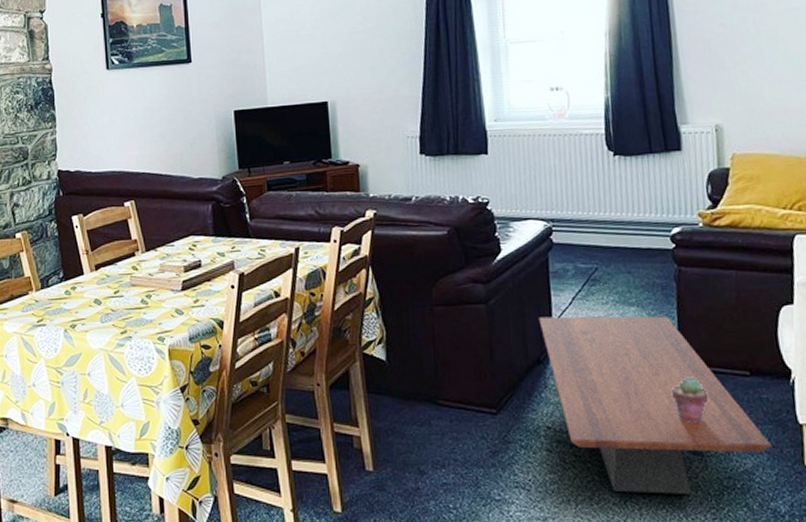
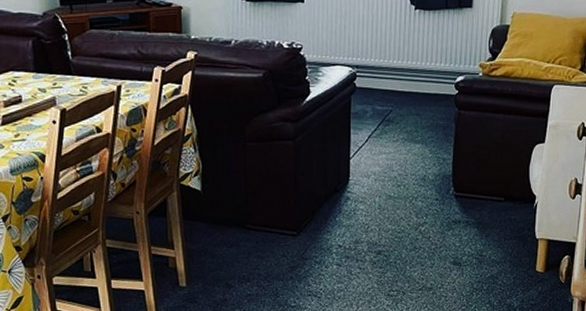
coffee table: present [538,316,771,494] -> none [338,152,513,296]
potted succulent: present [672,377,708,424] -> none [443,202,470,240]

